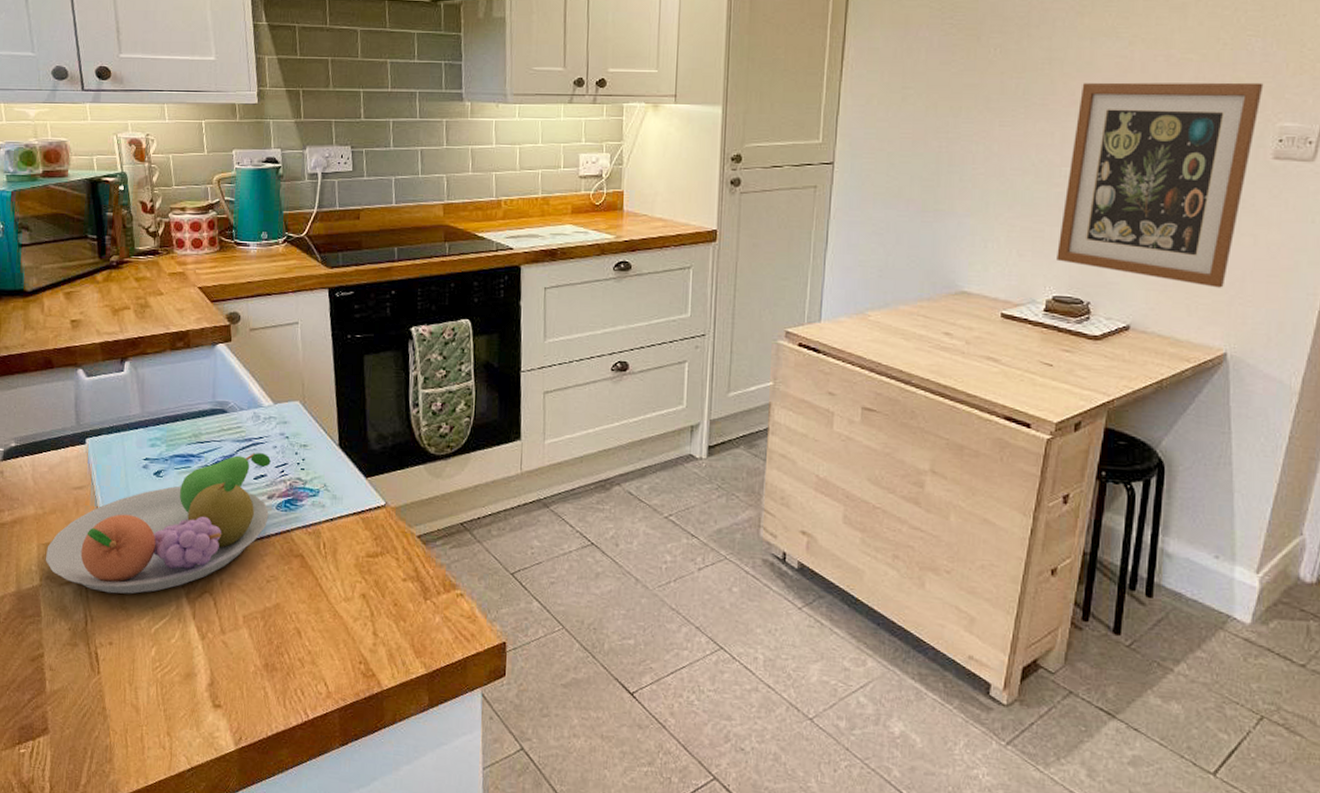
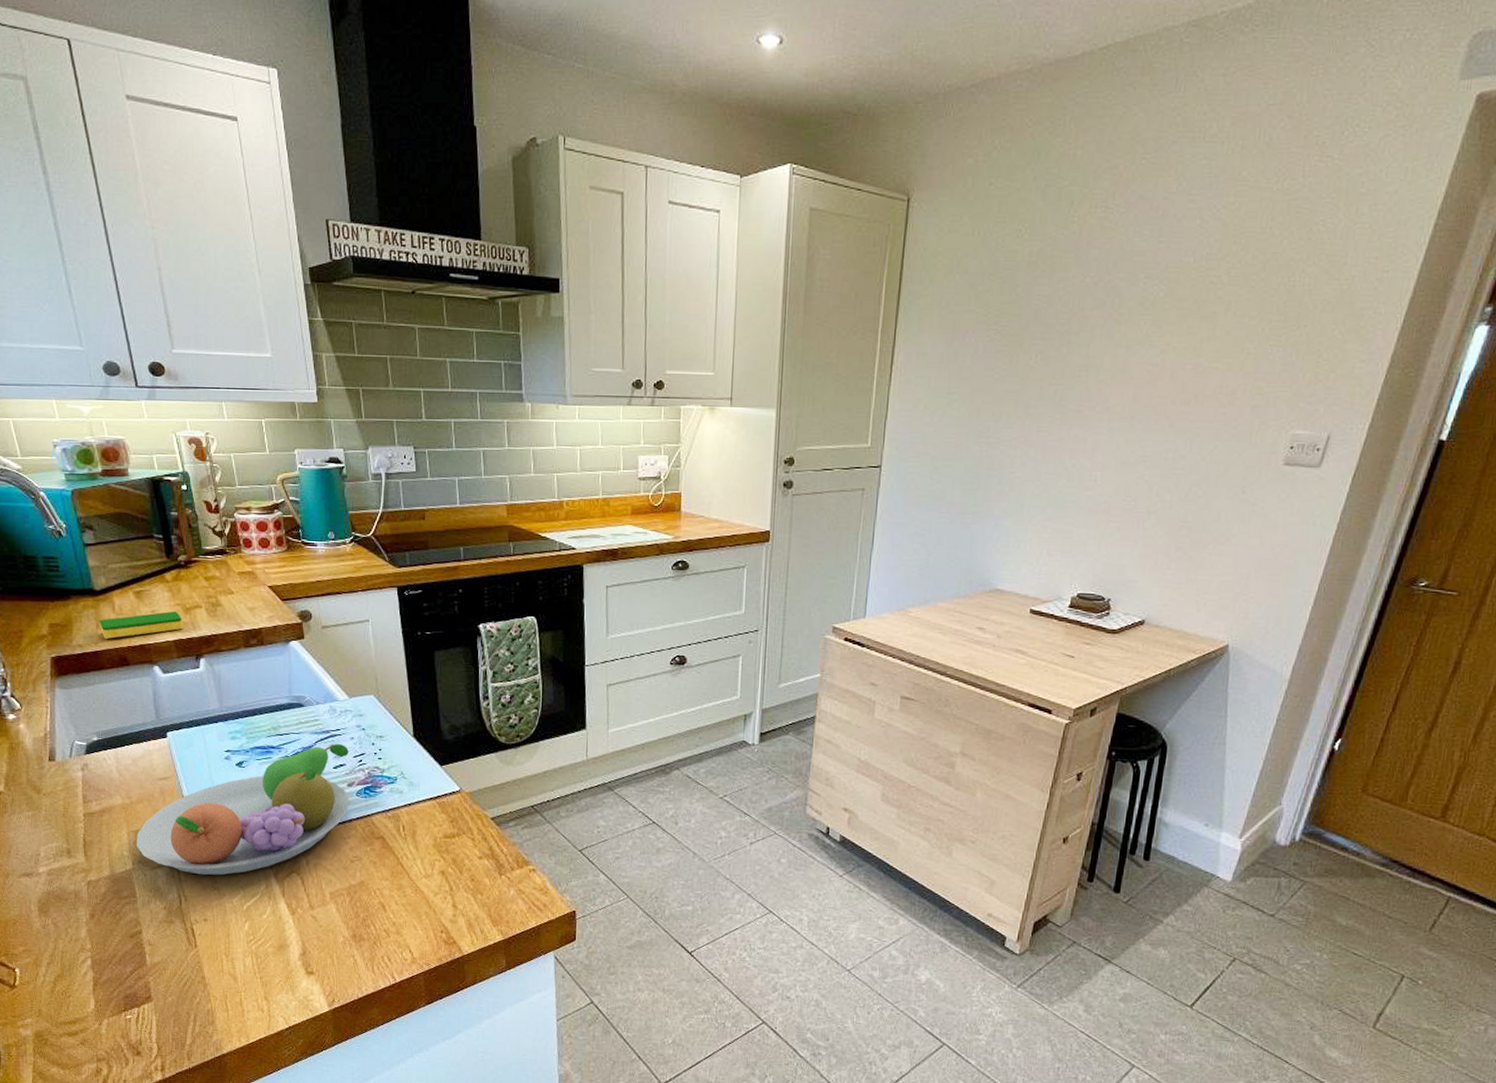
dish sponge: none [27,312,111,341] -> present [99,611,183,639]
wall art: present [1057,82,1264,288] -> none [1083,389,1281,585]

